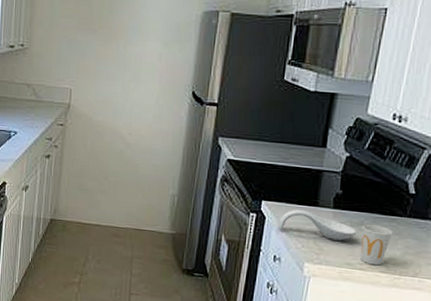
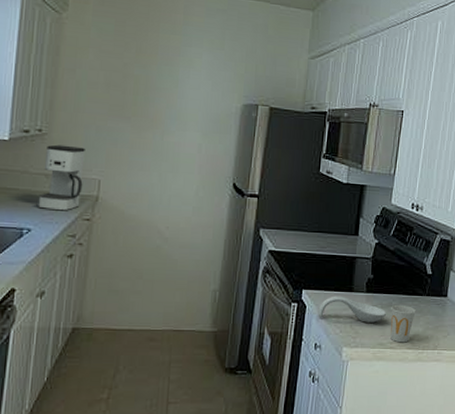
coffee maker: none [22,57,59,117] -> present [38,144,85,211]

